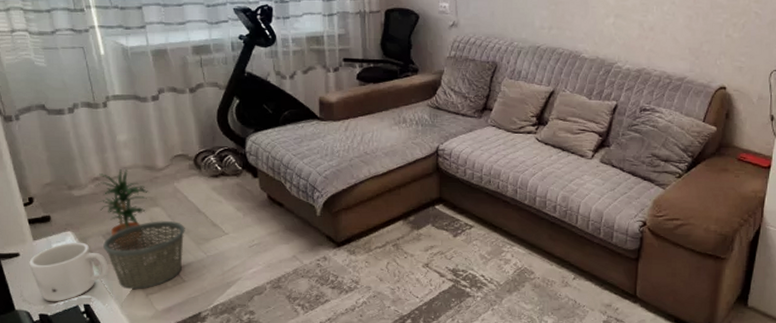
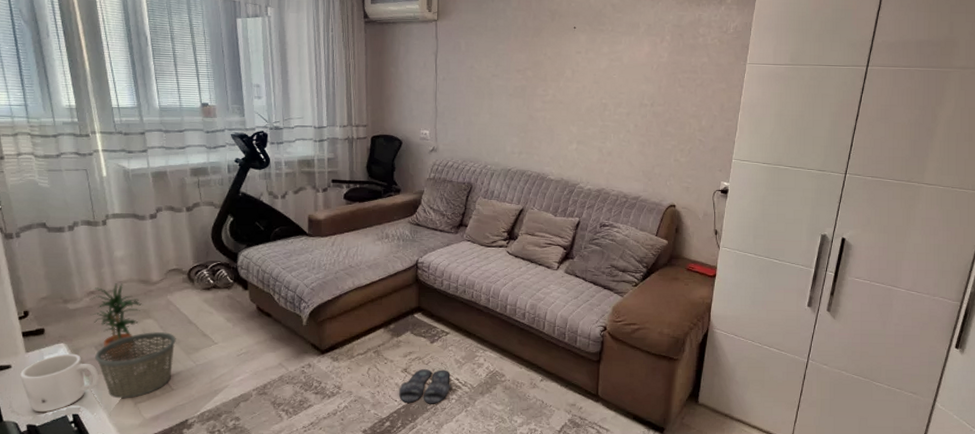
slippers: none [421,264,476,302] -> present [399,369,451,404]

